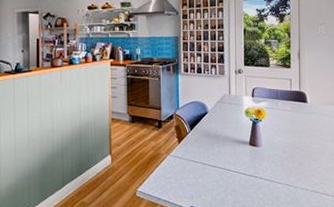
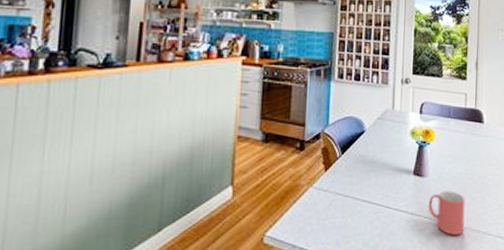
mug: none [263,157,294,192] -> present [429,191,465,235]

